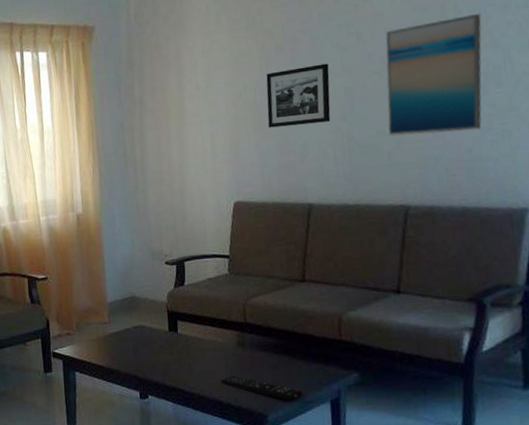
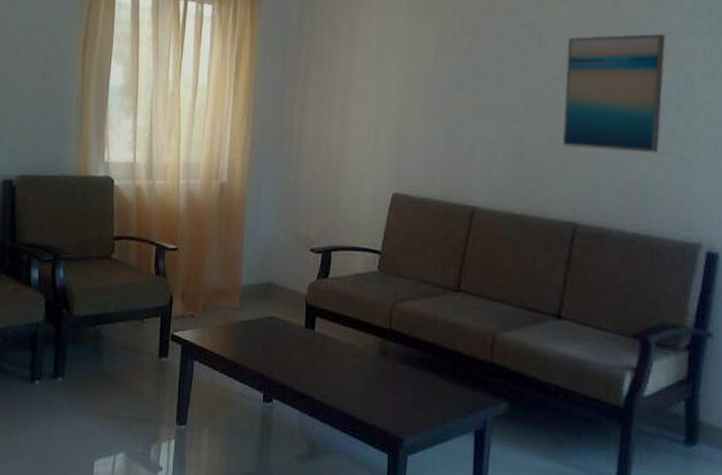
remote control: present [220,375,303,401] -> none [355,387,445,426]
picture frame: present [266,63,331,128] -> none [437,61,506,122]

